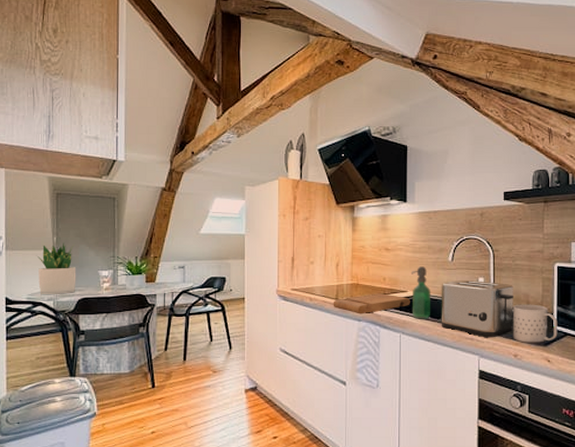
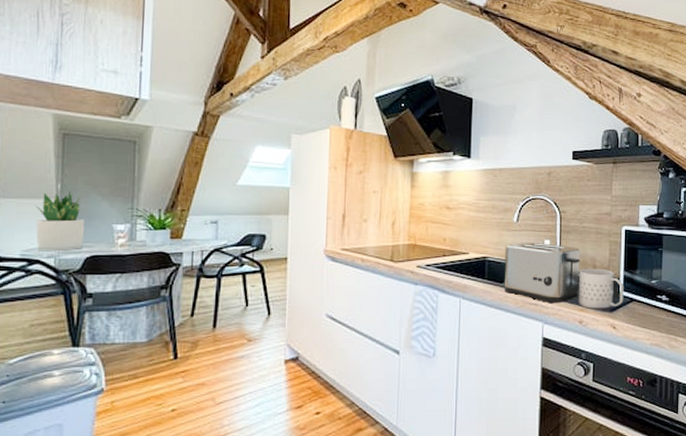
cutting board: present [333,293,410,314] -> none [387,255,472,278]
soap dispenser: present [412,266,431,319] -> none [474,227,495,283]

